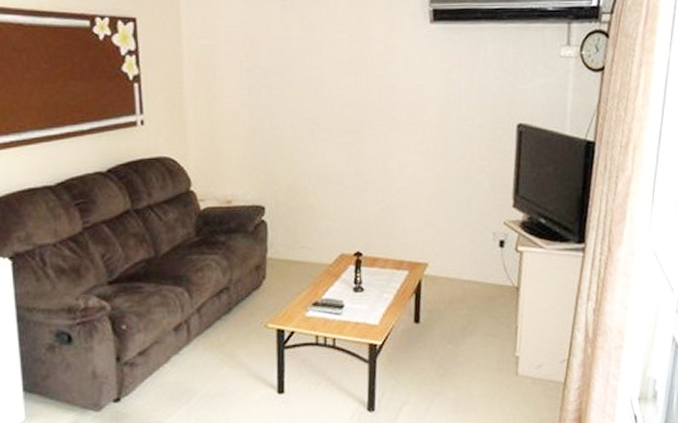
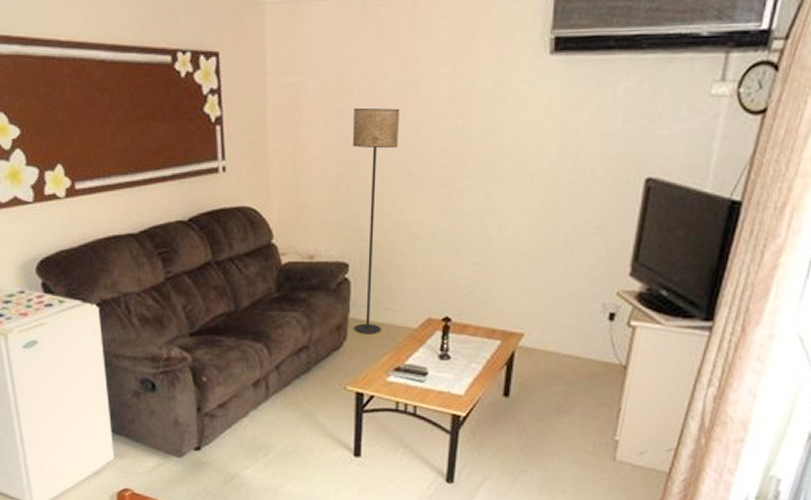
floor lamp: none [263,66,306,273] -> present [352,107,401,334]

